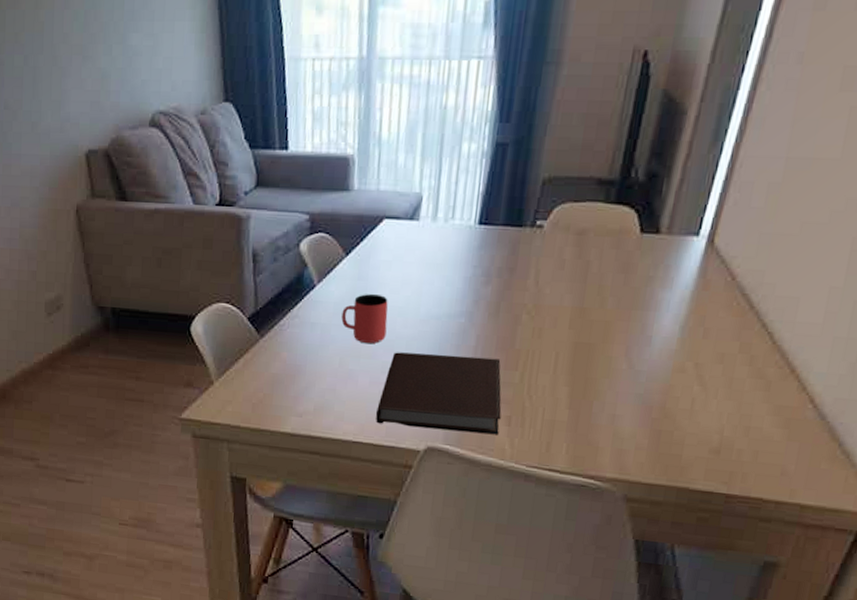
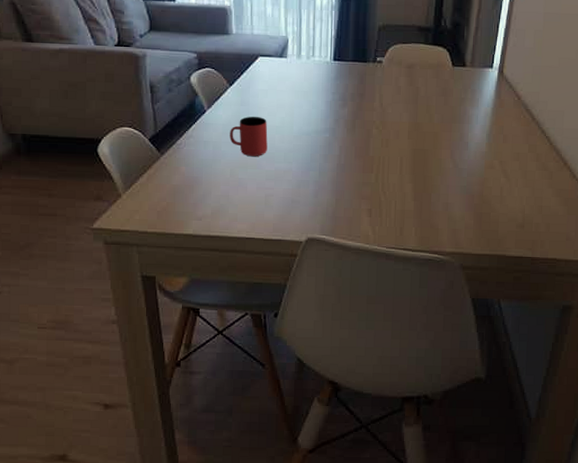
notebook: present [376,352,502,435] -> none [264,162,364,225]

